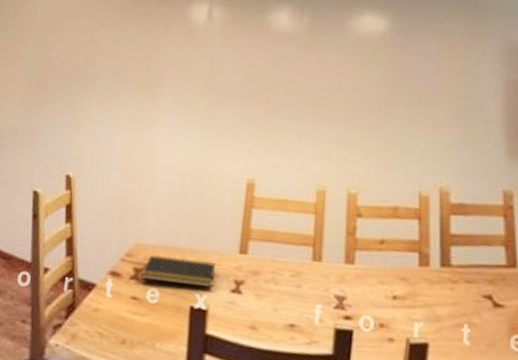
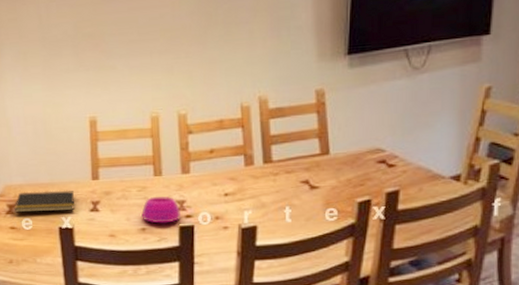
bowl: none [292,286,340,323] -> present [141,196,182,224]

